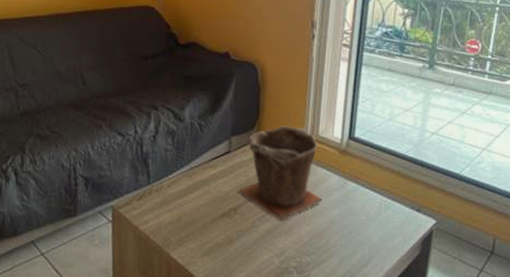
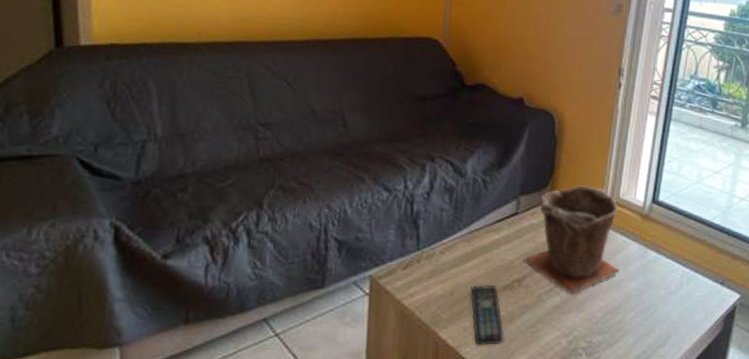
remote control: none [194,212,225,264] -> present [470,284,504,345]

